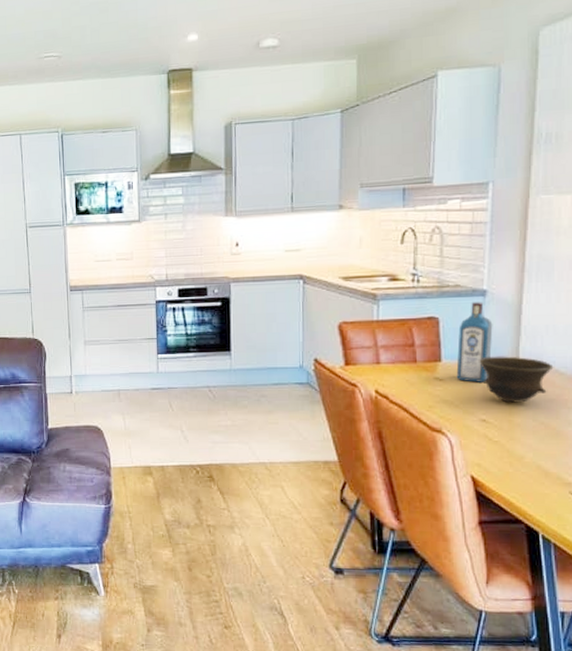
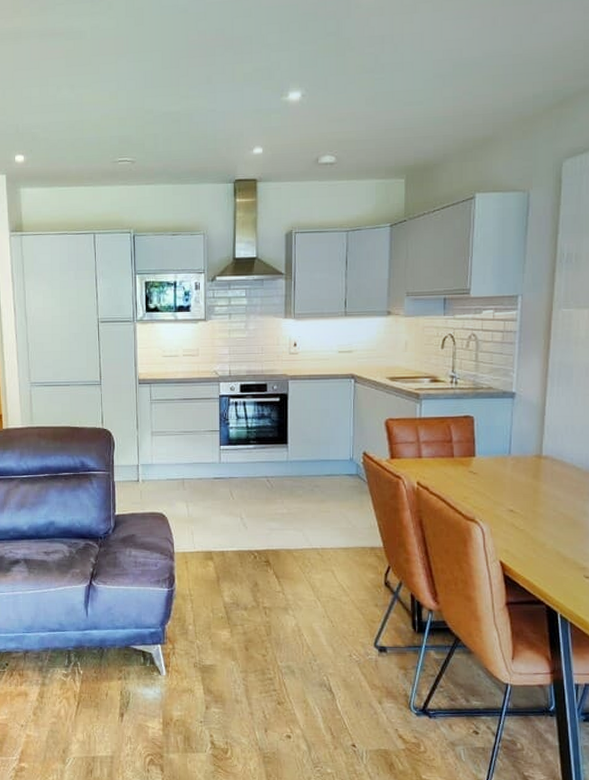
liquor: present [456,302,493,382] -> none [488,403,520,476]
bowl: present [479,356,554,403] -> none [508,452,572,495]

